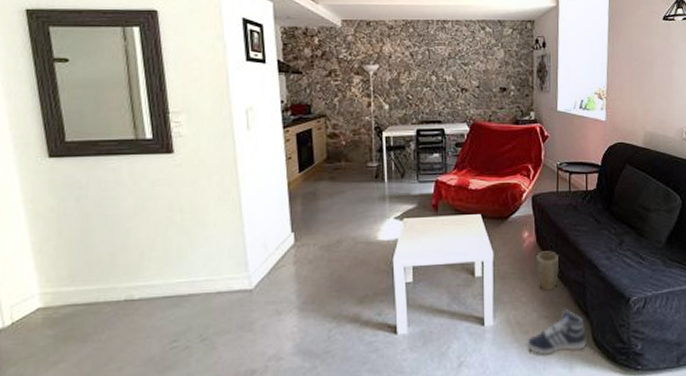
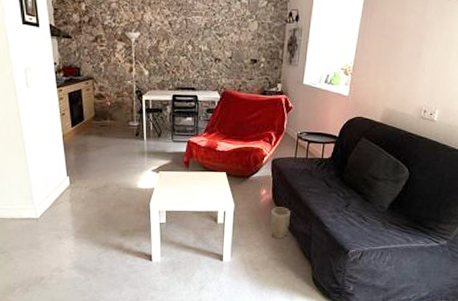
sneaker: present [527,310,587,355] -> none [257,255,307,287]

